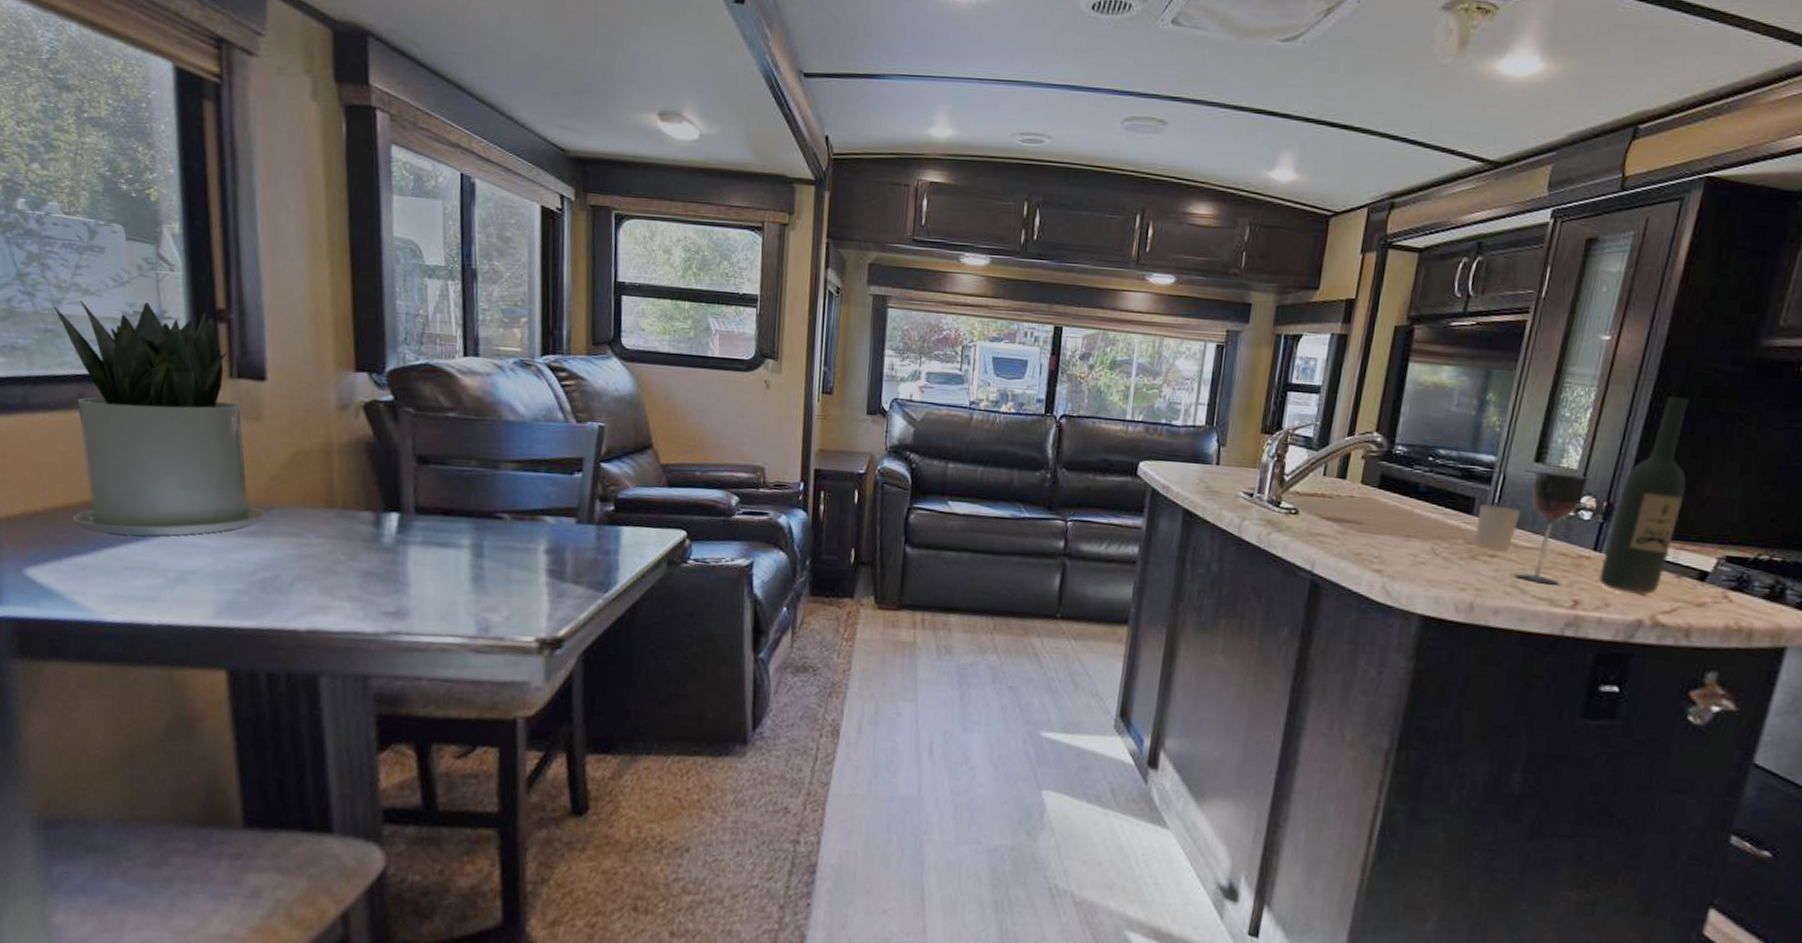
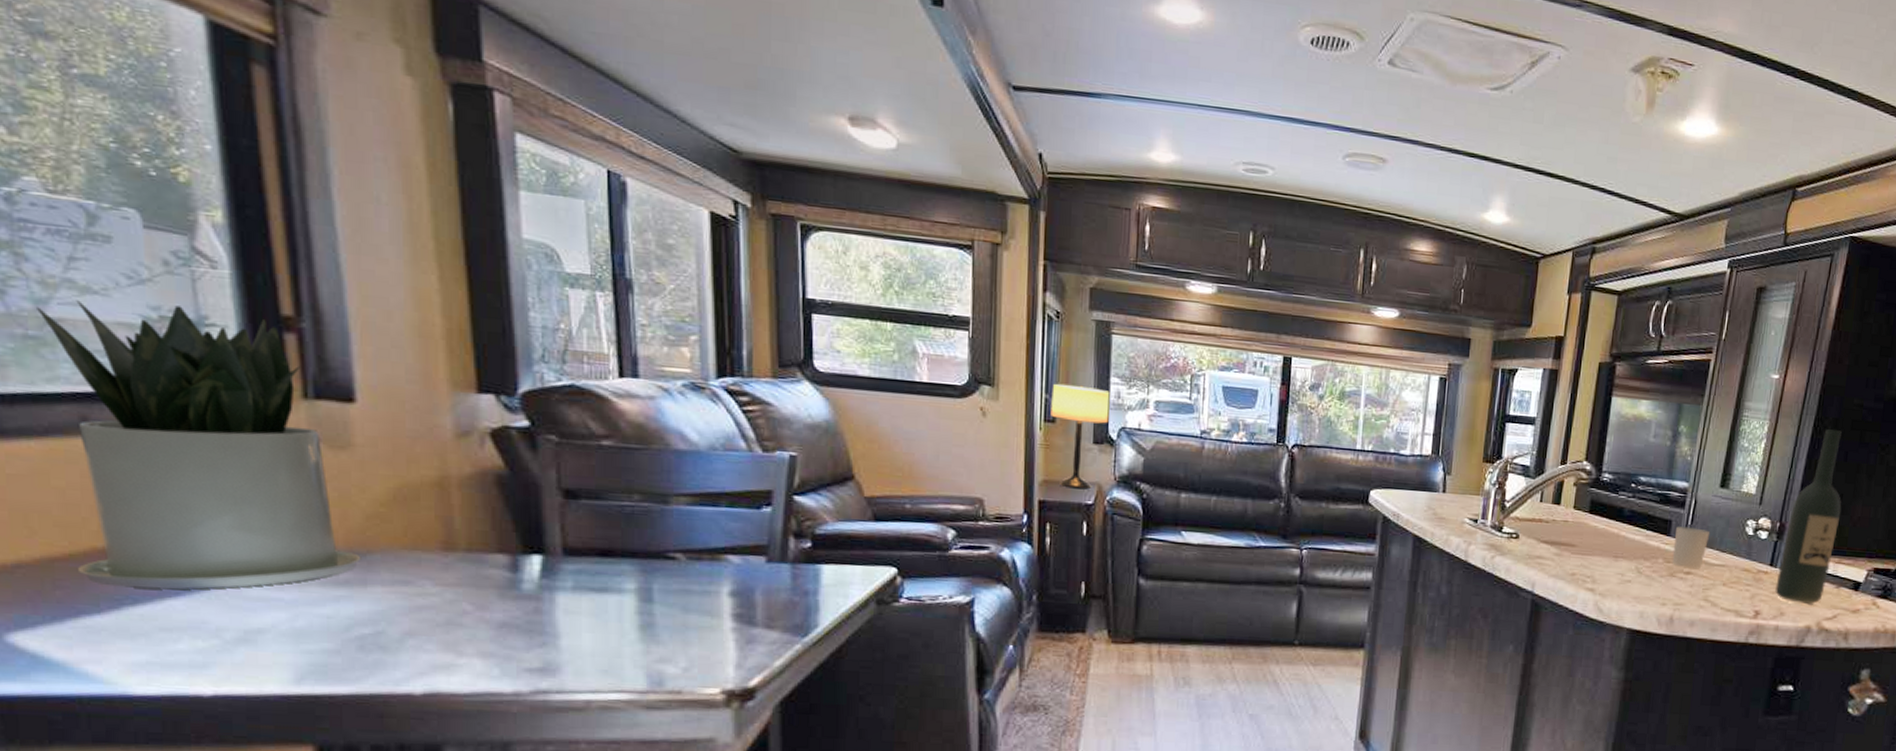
table lamp: none [828,356,884,459] -> present [1051,383,1110,490]
wineglass: present [1514,471,1589,585] -> none [1706,496,1765,598]

